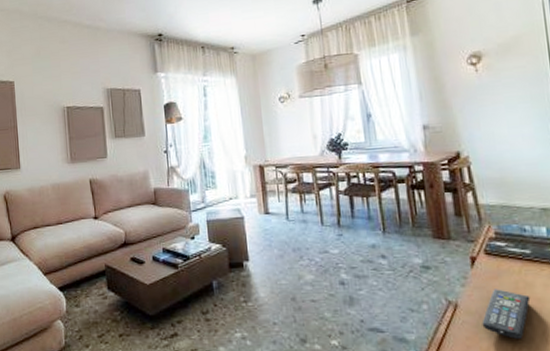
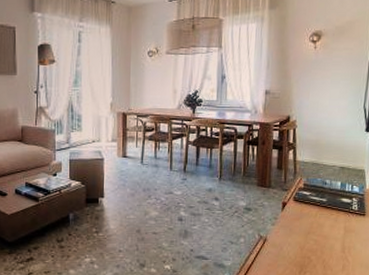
remote control: present [481,289,531,339] -> none [281,228,320,265]

